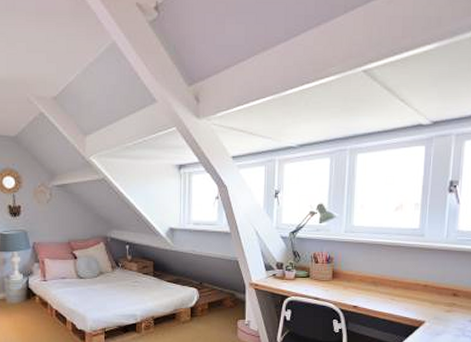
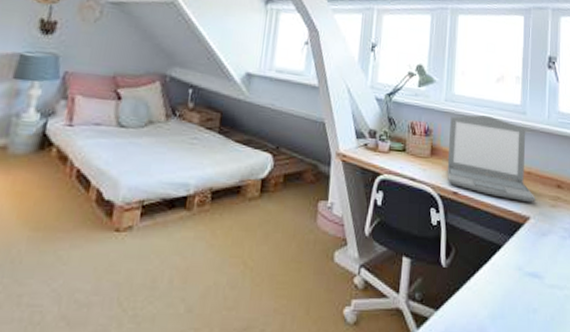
laptop: none [347,241,431,310] -> present [447,115,536,203]

